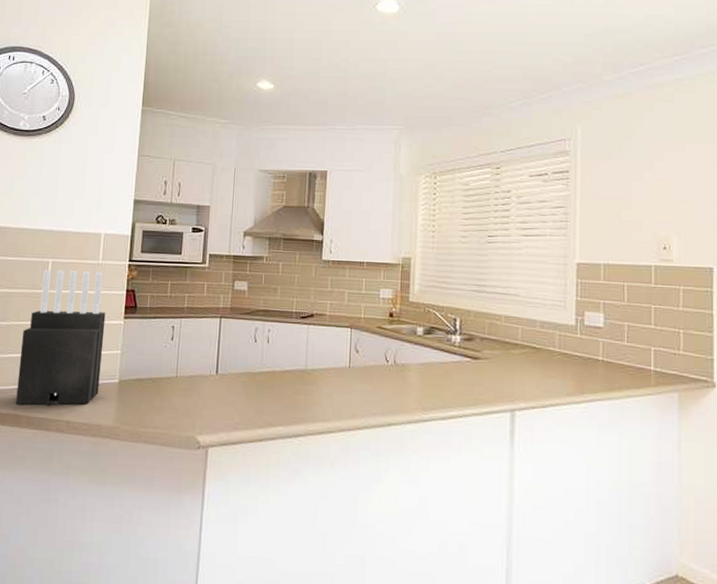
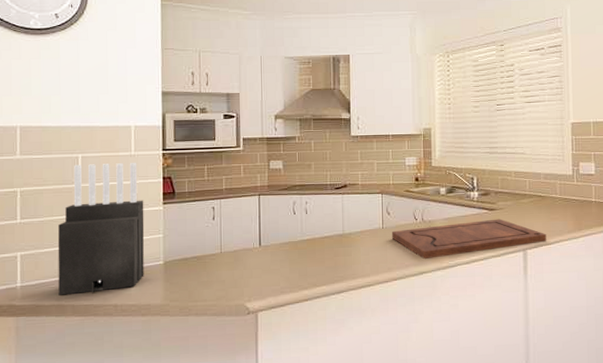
cutting board: none [358,369,540,409] -> present [391,219,547,259]

